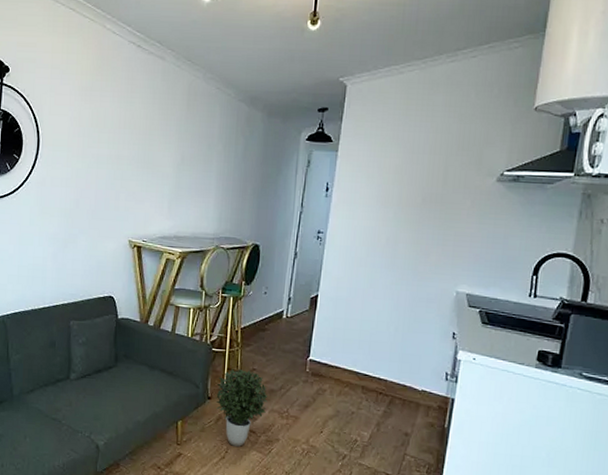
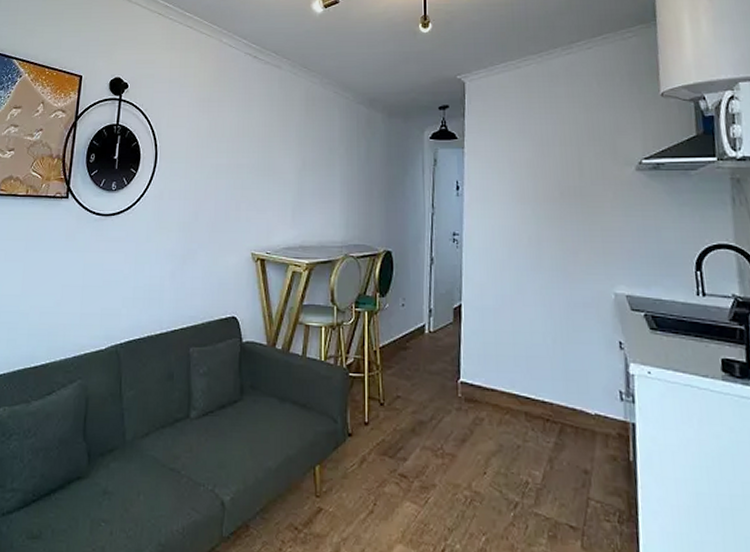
potted plant: present [215,369,268,448] -> none [357,397,418,498]

